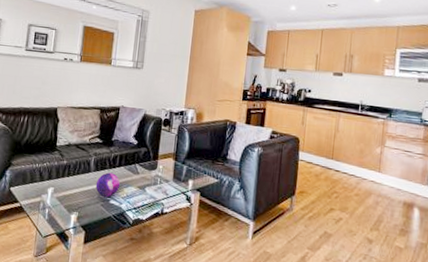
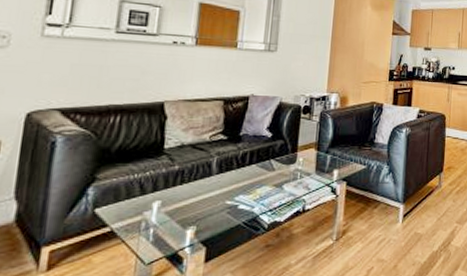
decorative orb: present [95,172,120,198] -> none [219,173,251,203]

